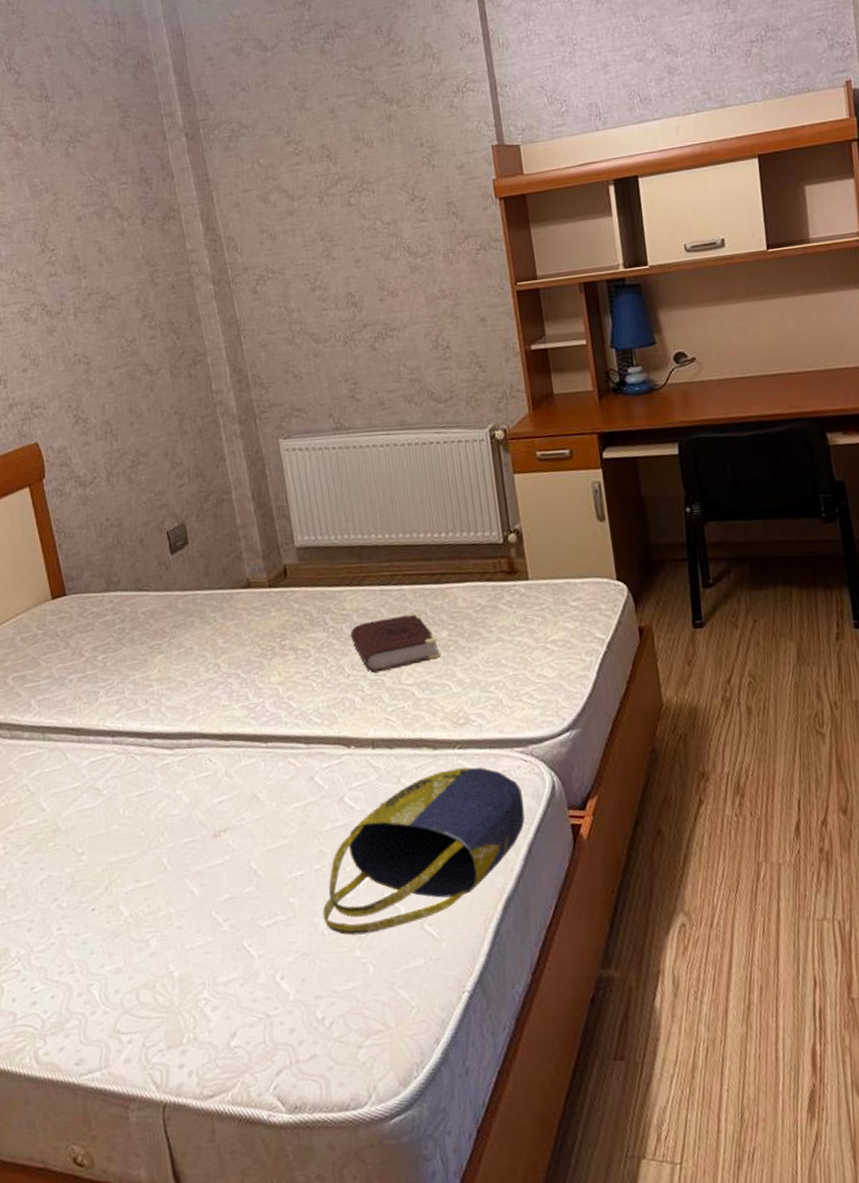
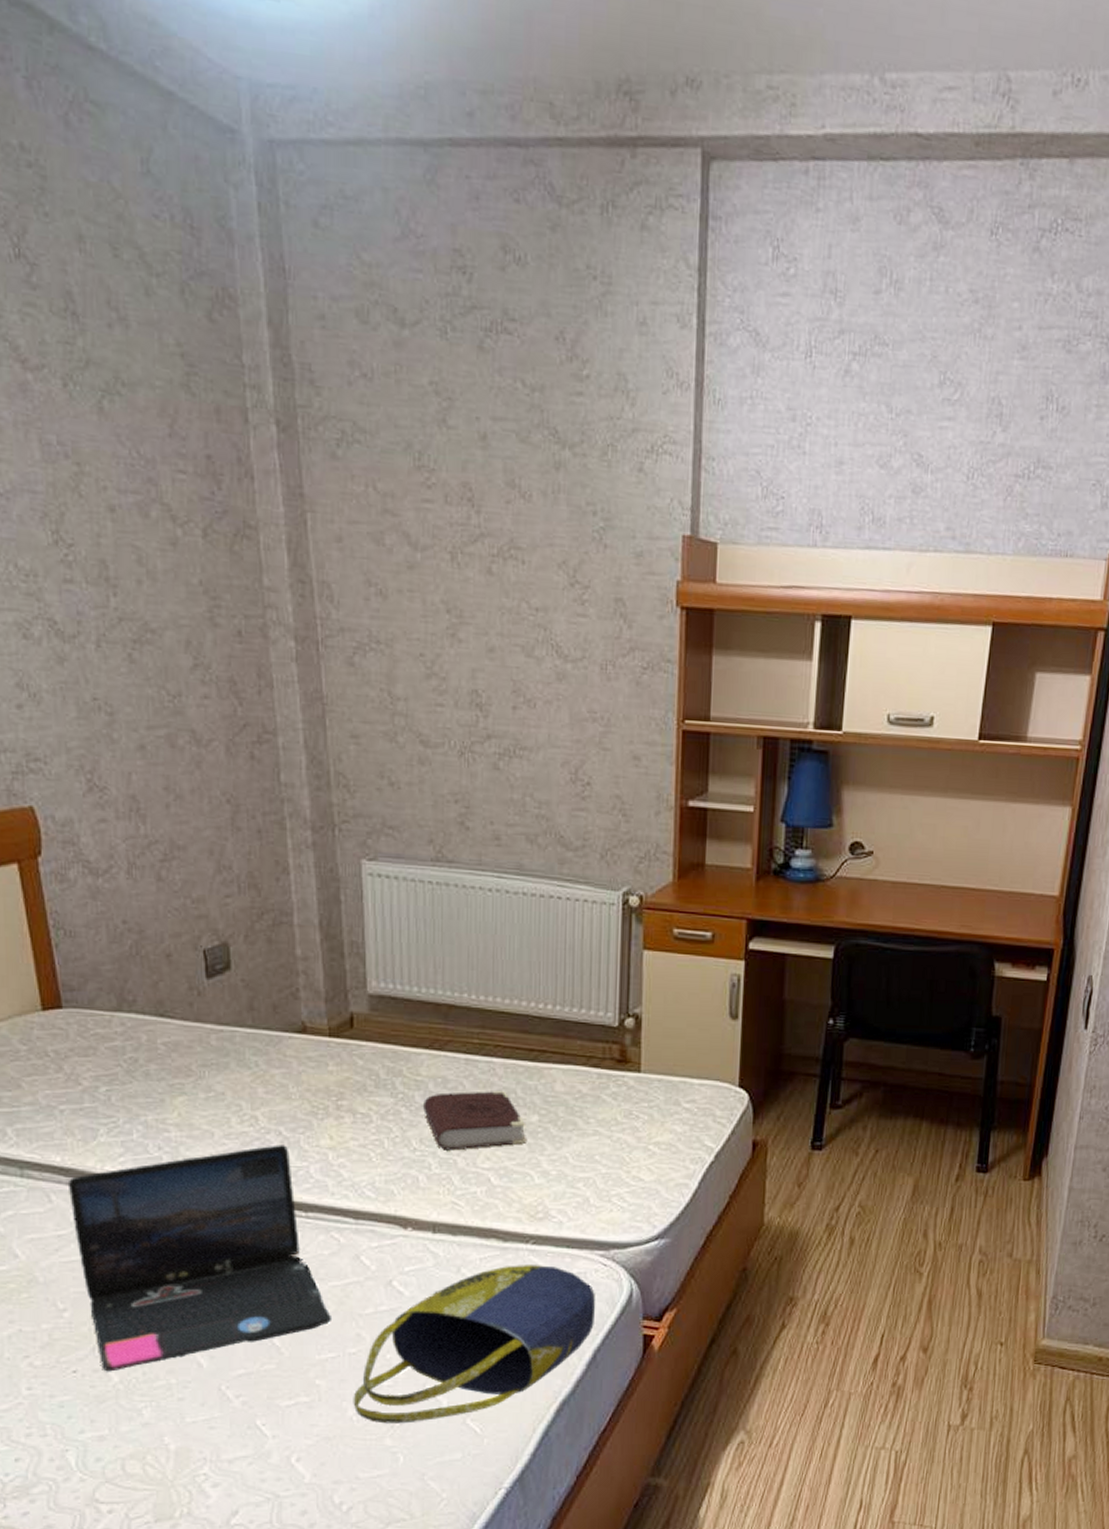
laptop: none [79,685,297,907] -> present [69,1145,331,1372]

